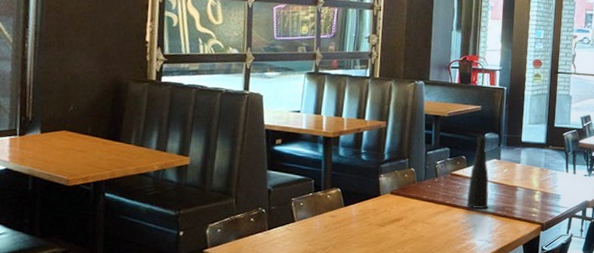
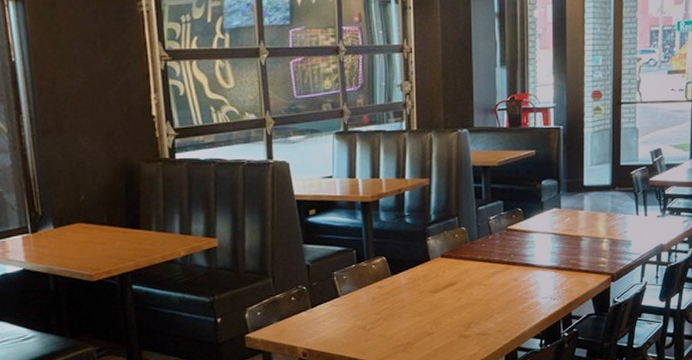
vase: present [466,136,489,209] -> none [526,185,551,264]

